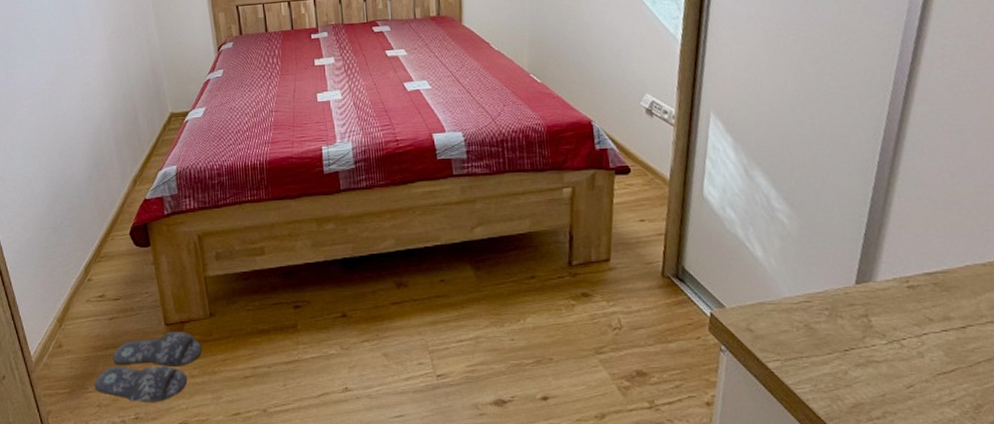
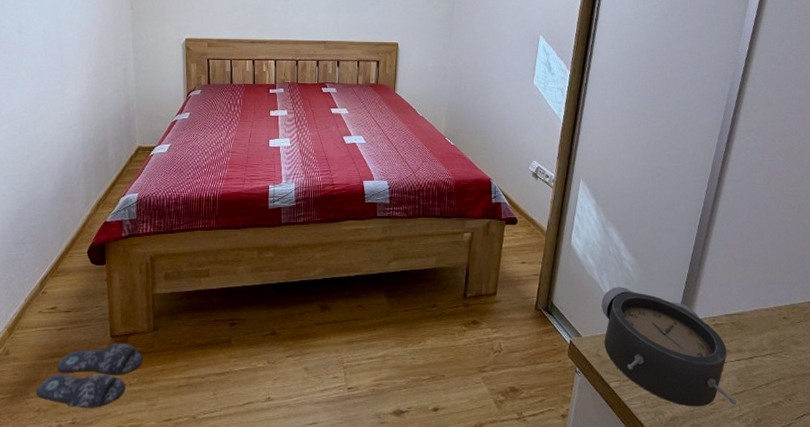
alarm clock: none [749,244,946,391] -> present [601,287,737,407]

